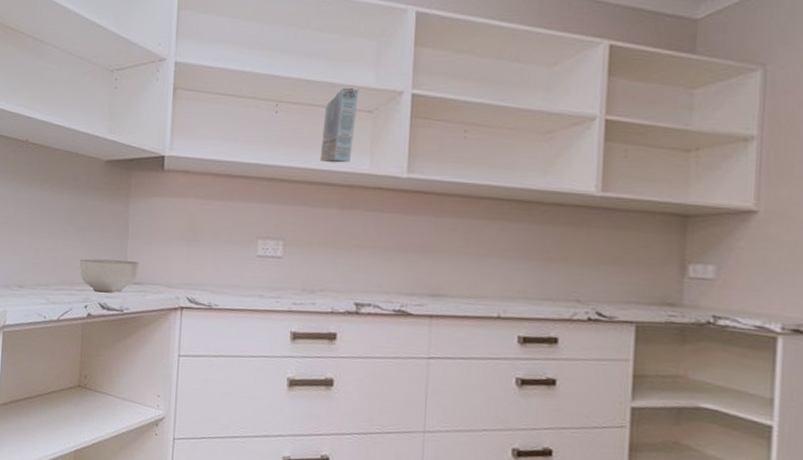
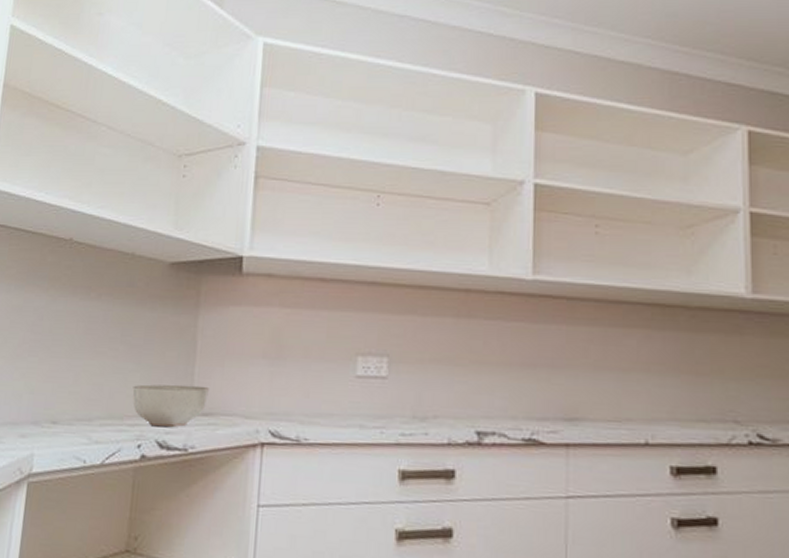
cereal box: present [319,88,359,163] -> none [430,177,474,264]

